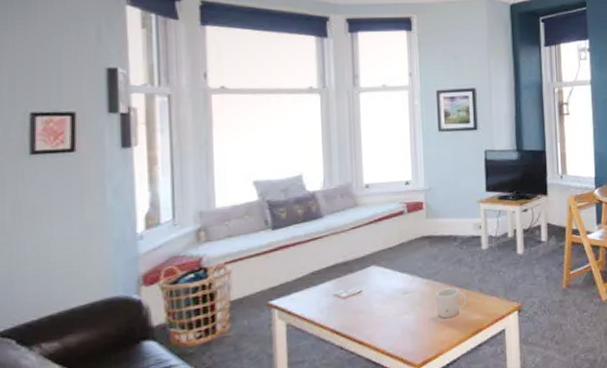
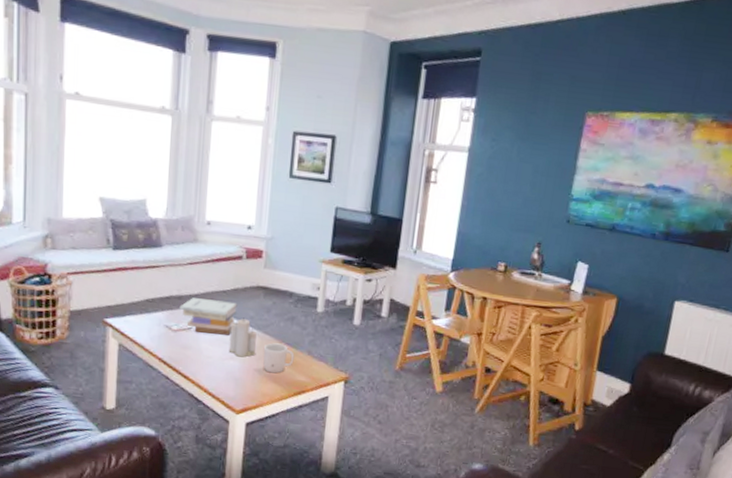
books: none [346,257,405,294] -> present [179,298,237,335]
candle: none [400,270,429,310] -> present [228,318,257,357]

